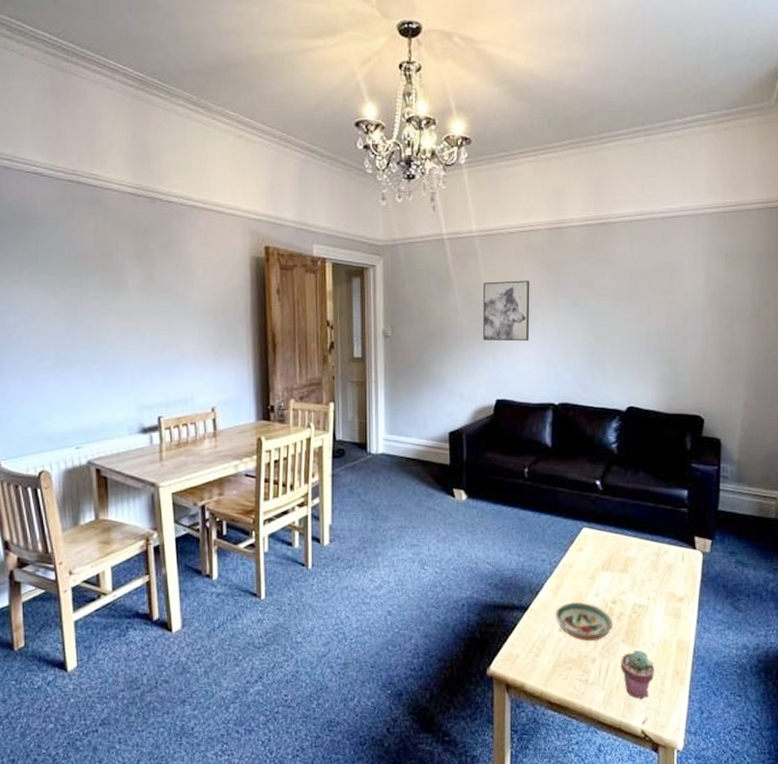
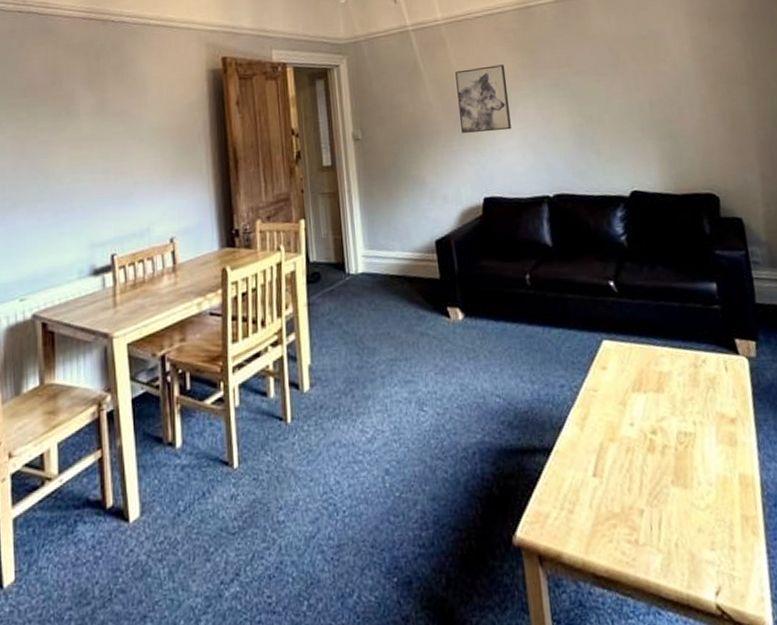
decorative bowl: present [556,602,613,642] -> none [586,435,658,487]
potted succulent: present [620,650,654,700] -> none [674,493,719,562]

